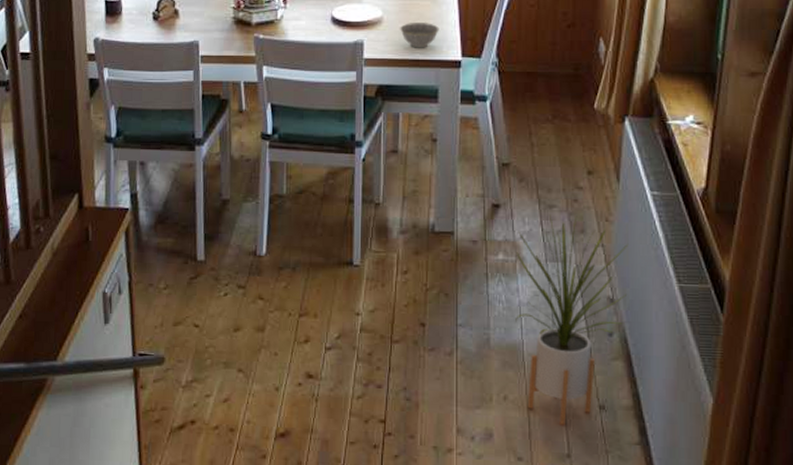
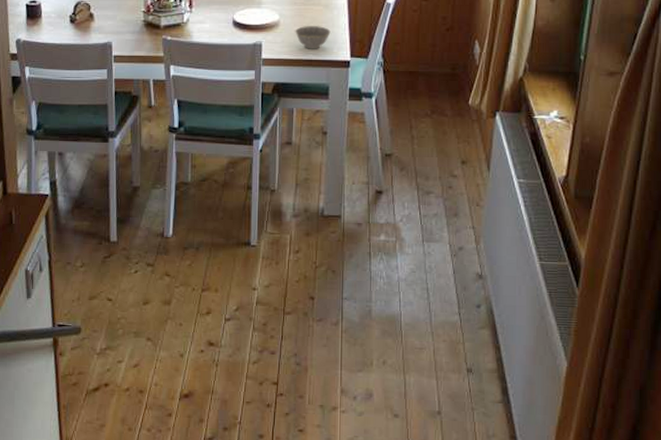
house plant: present [515,214,629,426] -> none [394,199,497,387]

